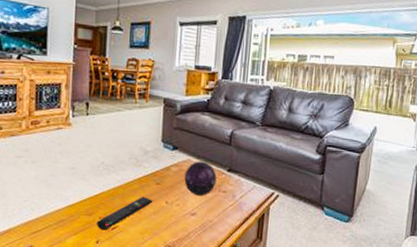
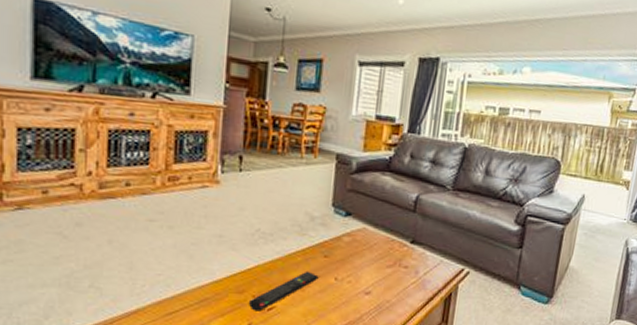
decorative orb: present [184,161,217,196] -> none [358,230,398,272]

